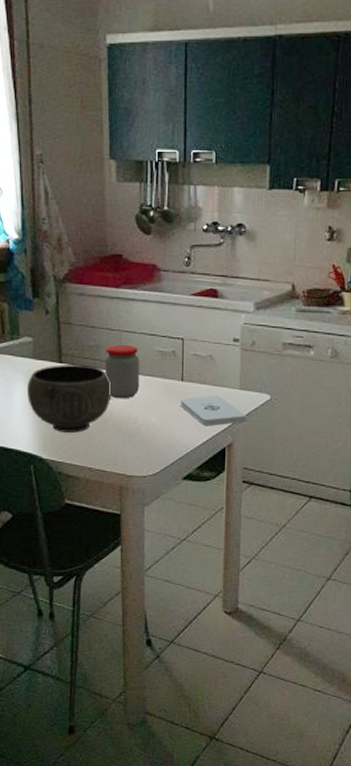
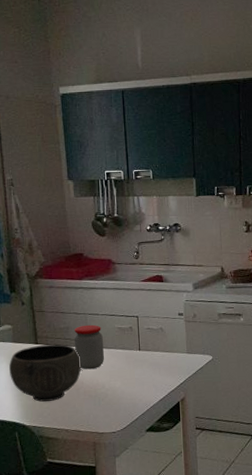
notepad: present [180,395,247,427] -> none [139,360,195,386]

